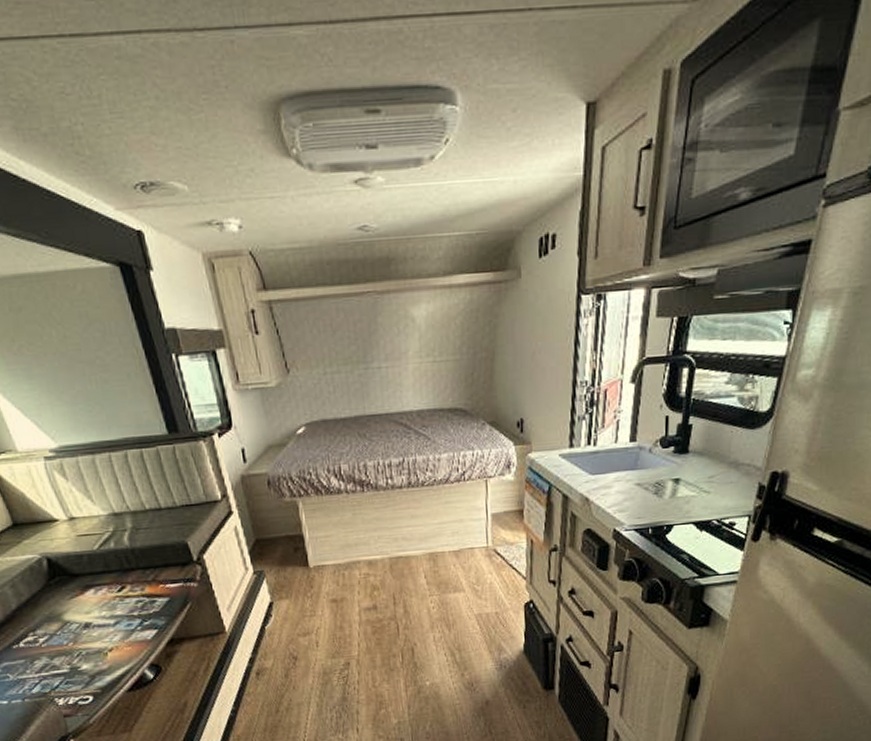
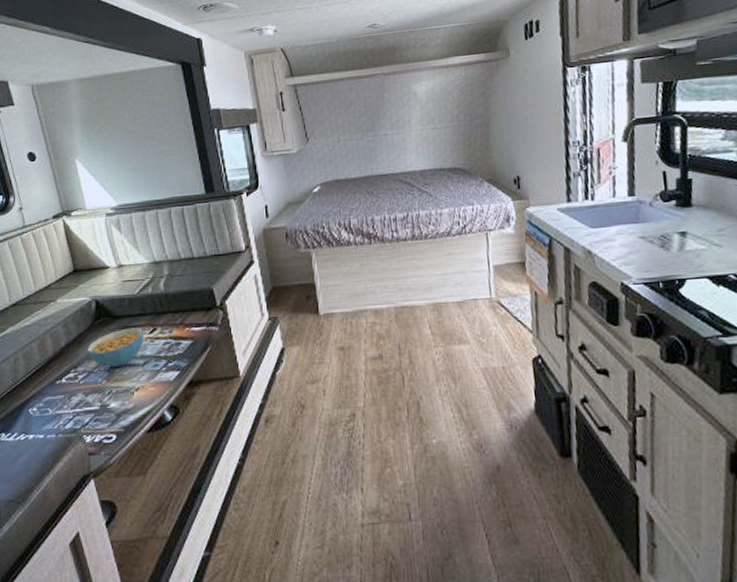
cereal bowl: none [44,586,112,629] -> present [87,327,145,367]

